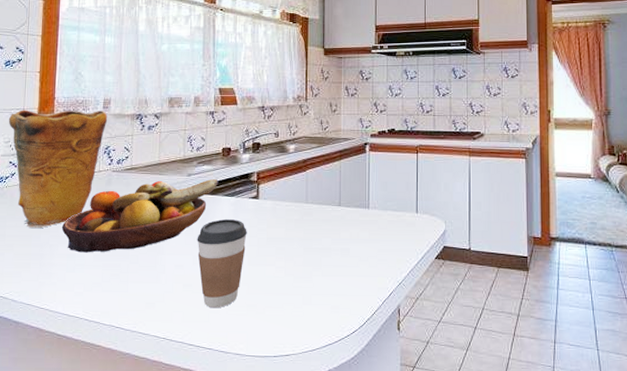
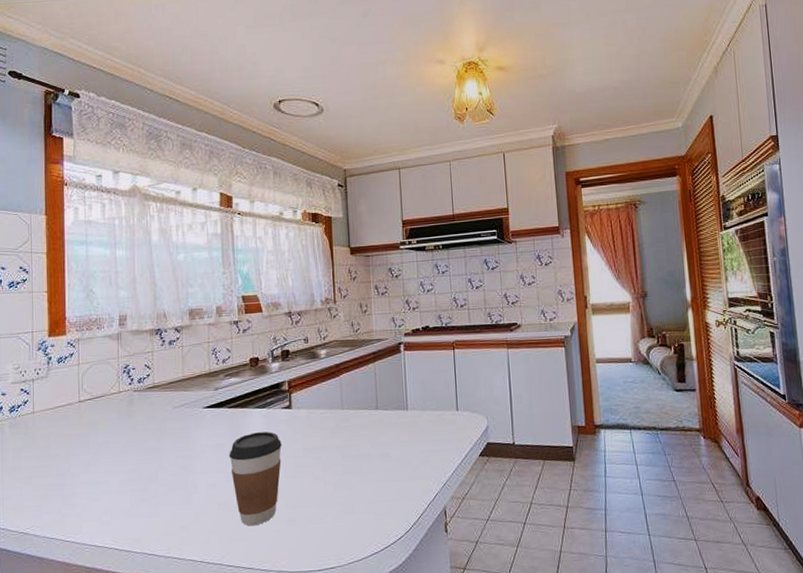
vase: present [8,110,108,228] -> none [16,328,125,457]
fruit bowl: present [61,179,219,253] -> none [82,391,248,480]

